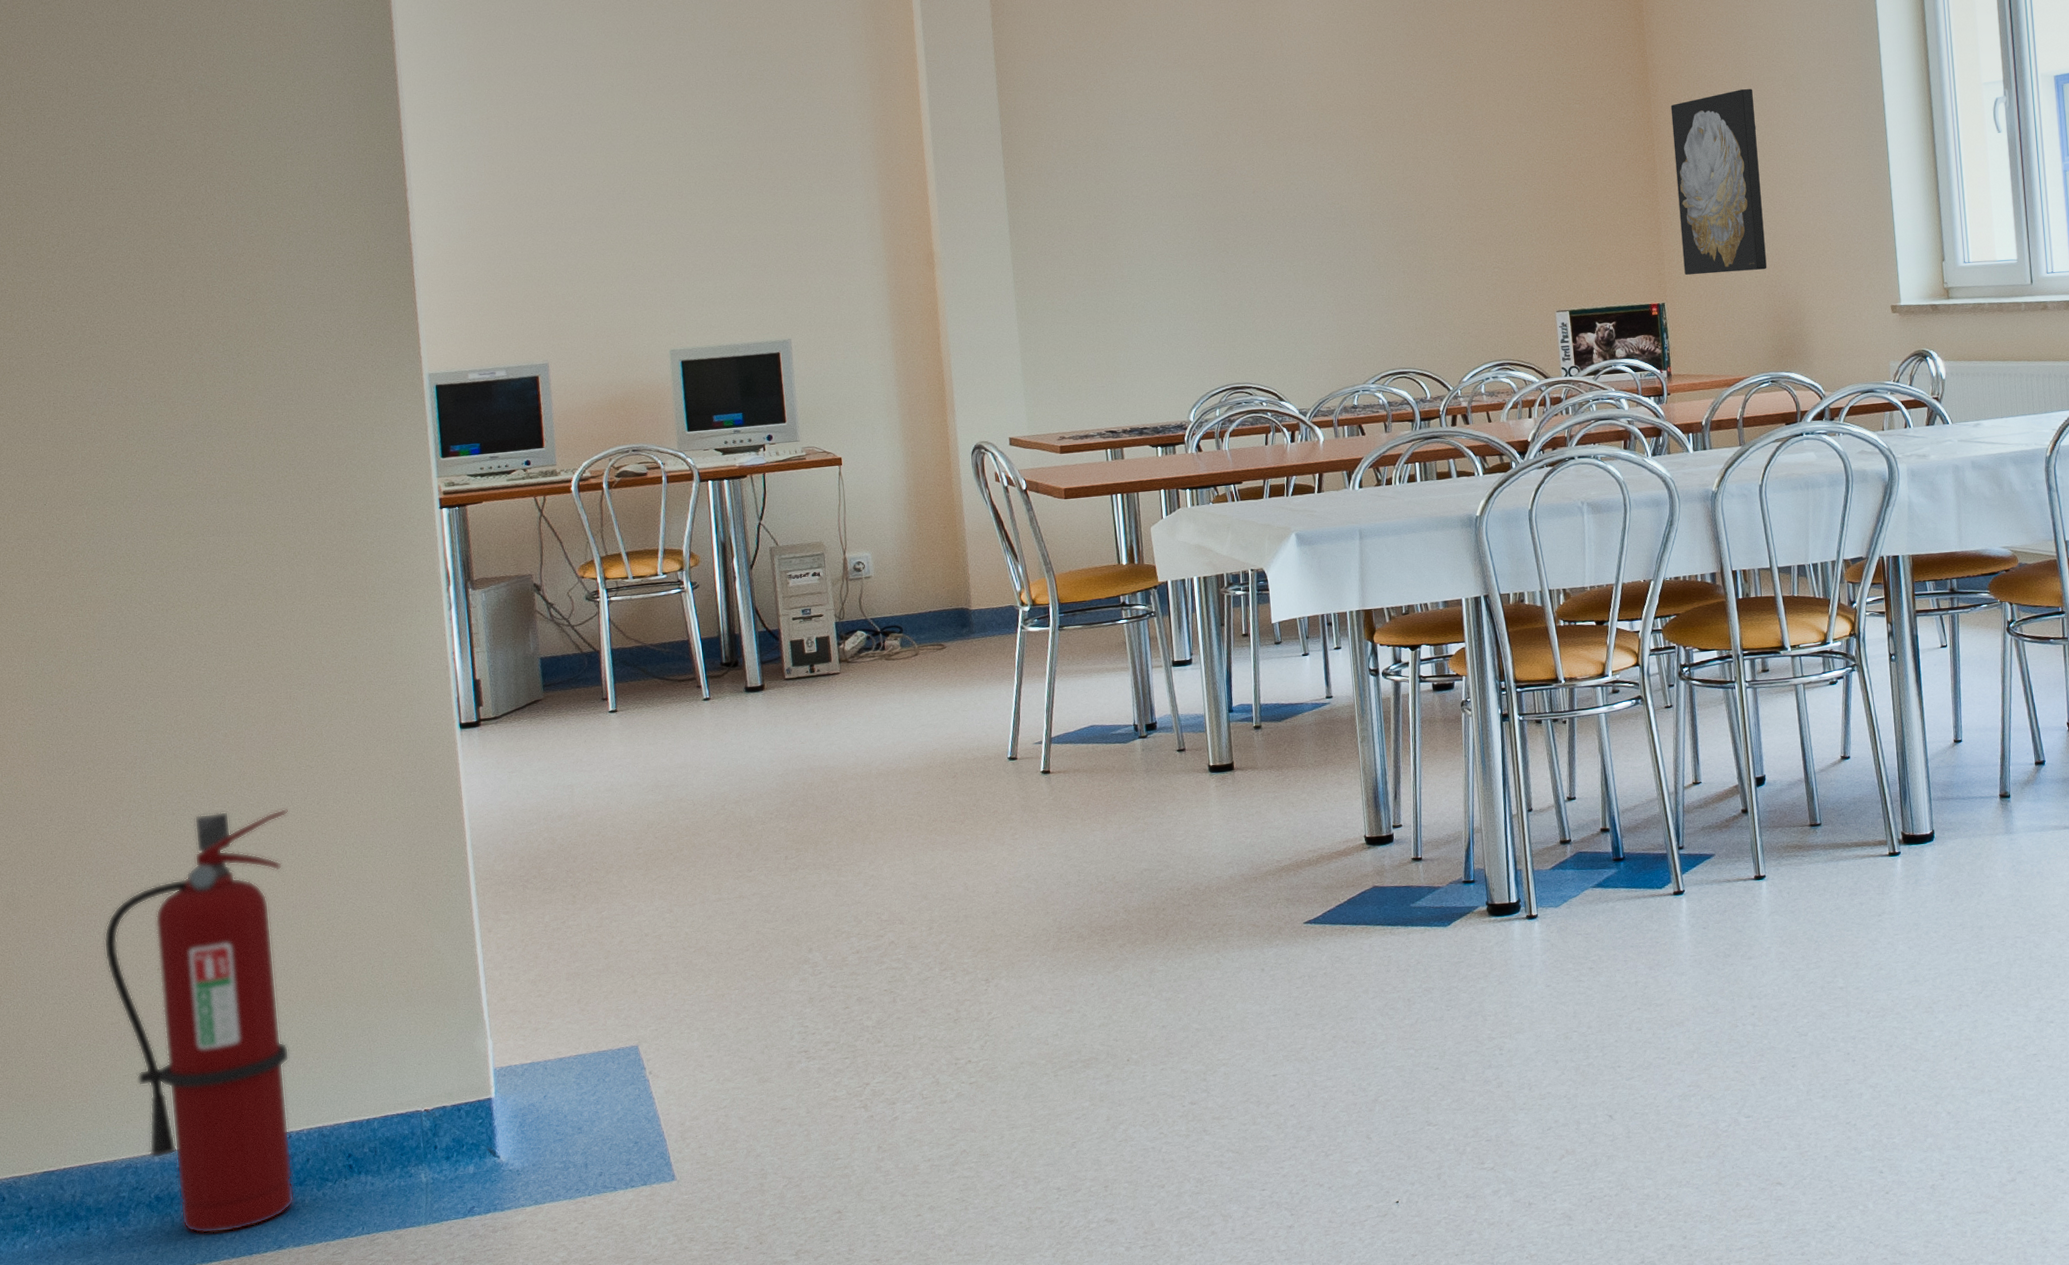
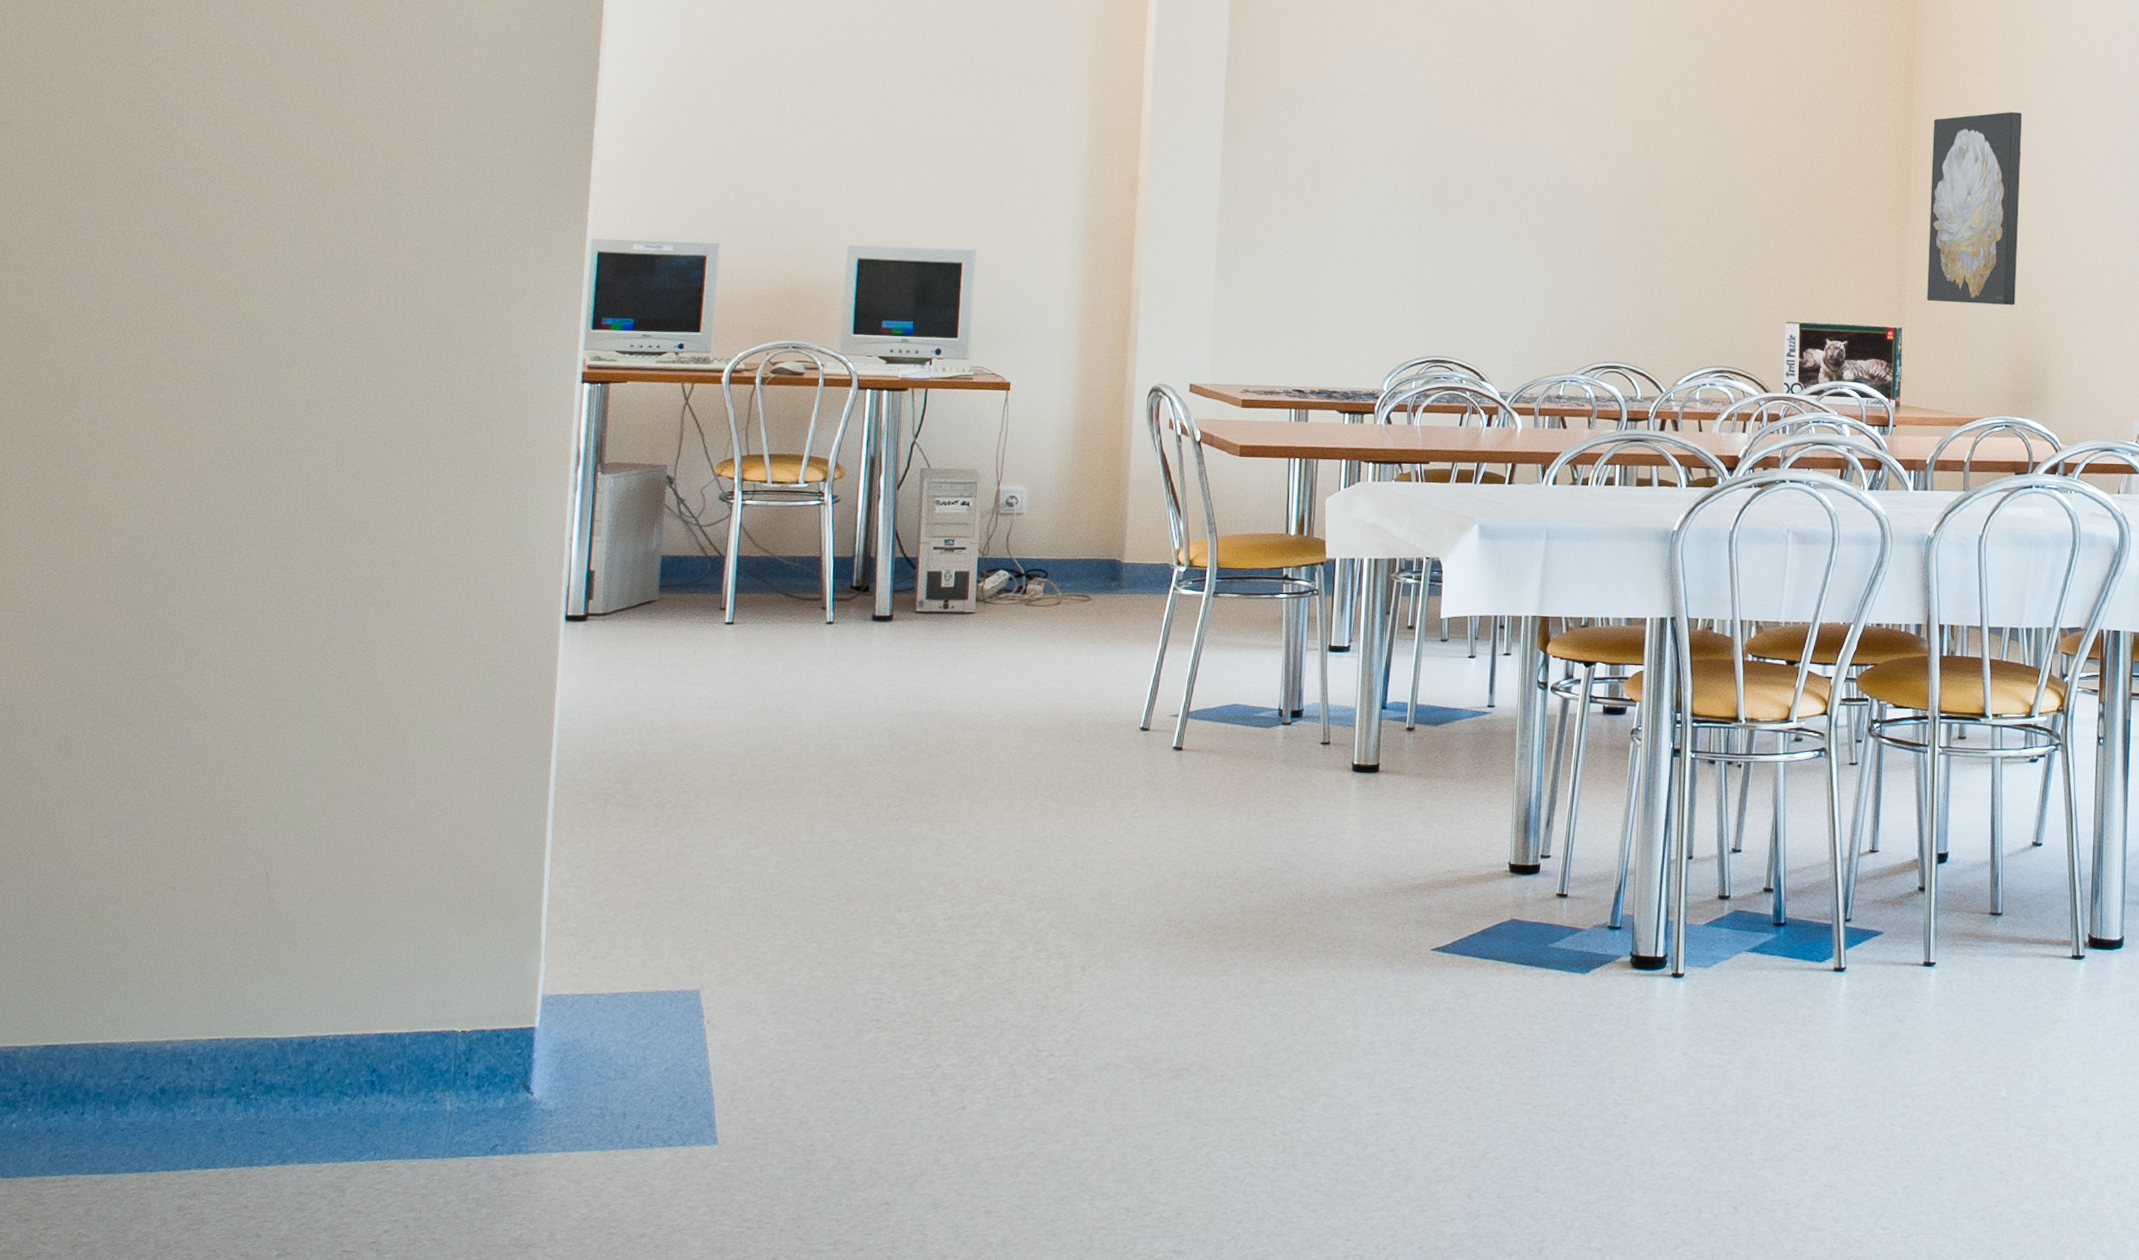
fire extinguisher: present [103,808,294,1234] -> none [151,677,370,1138]

